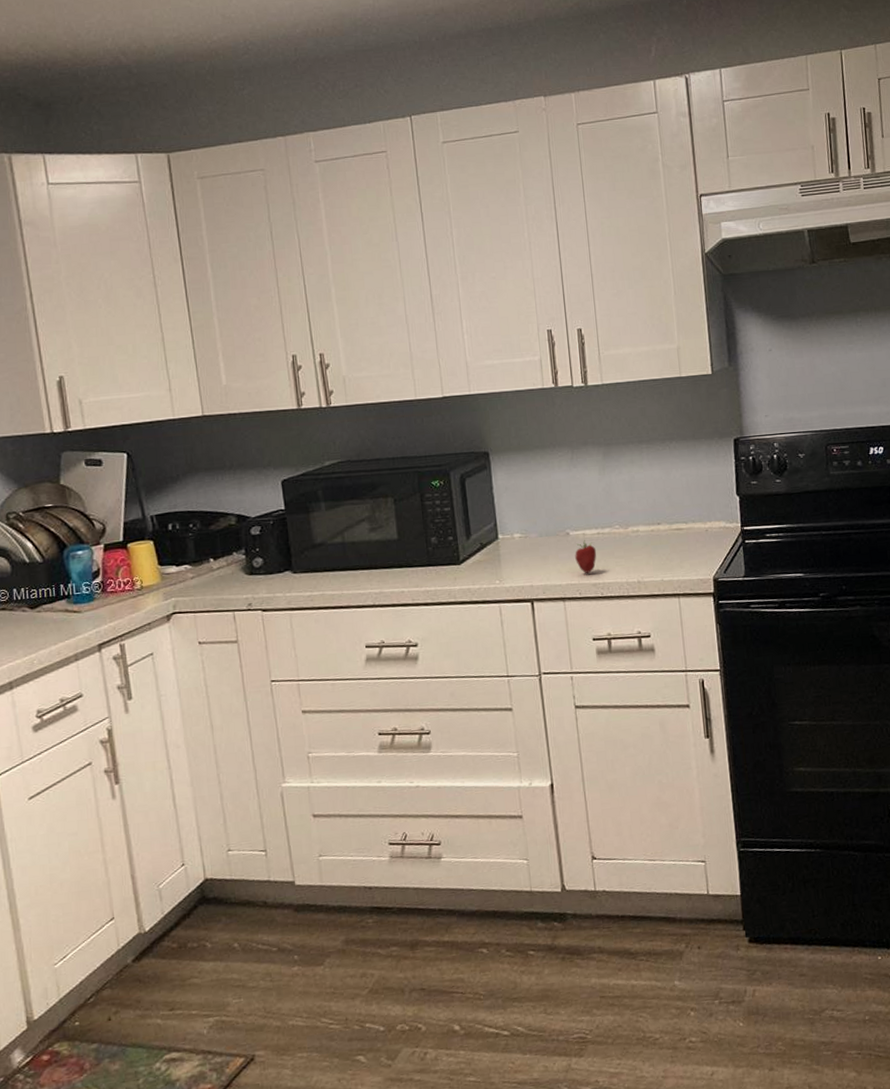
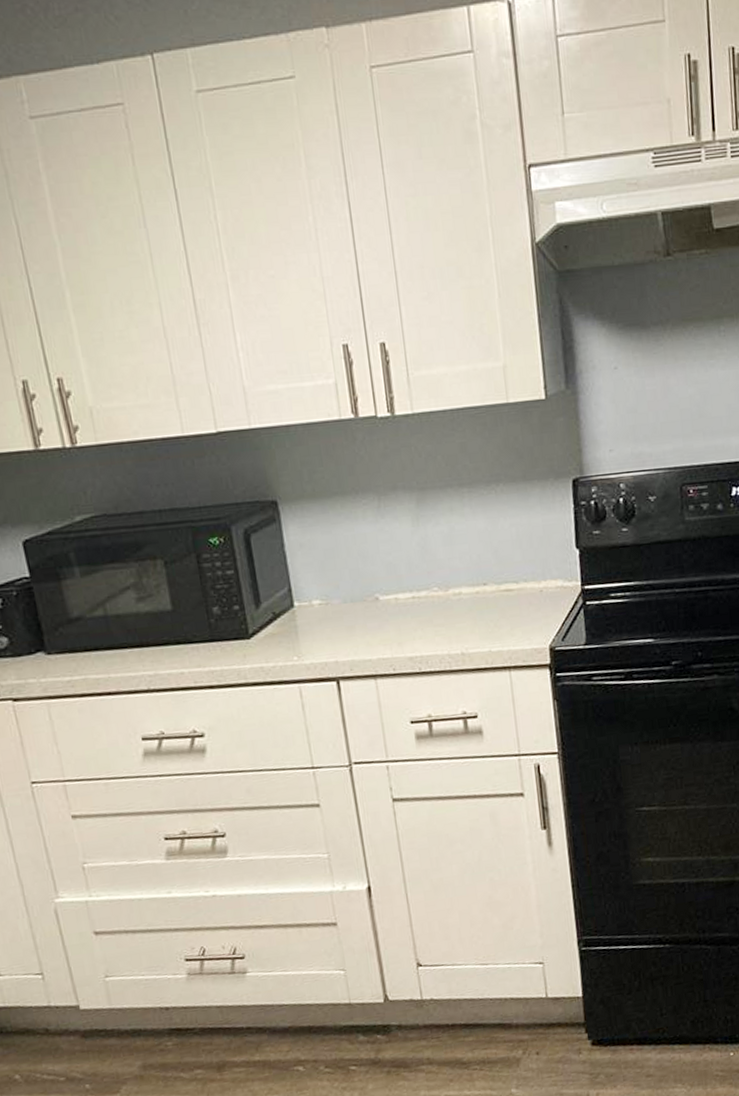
fruit: present [575,540,597,574] -> none [386,606,413,646]

